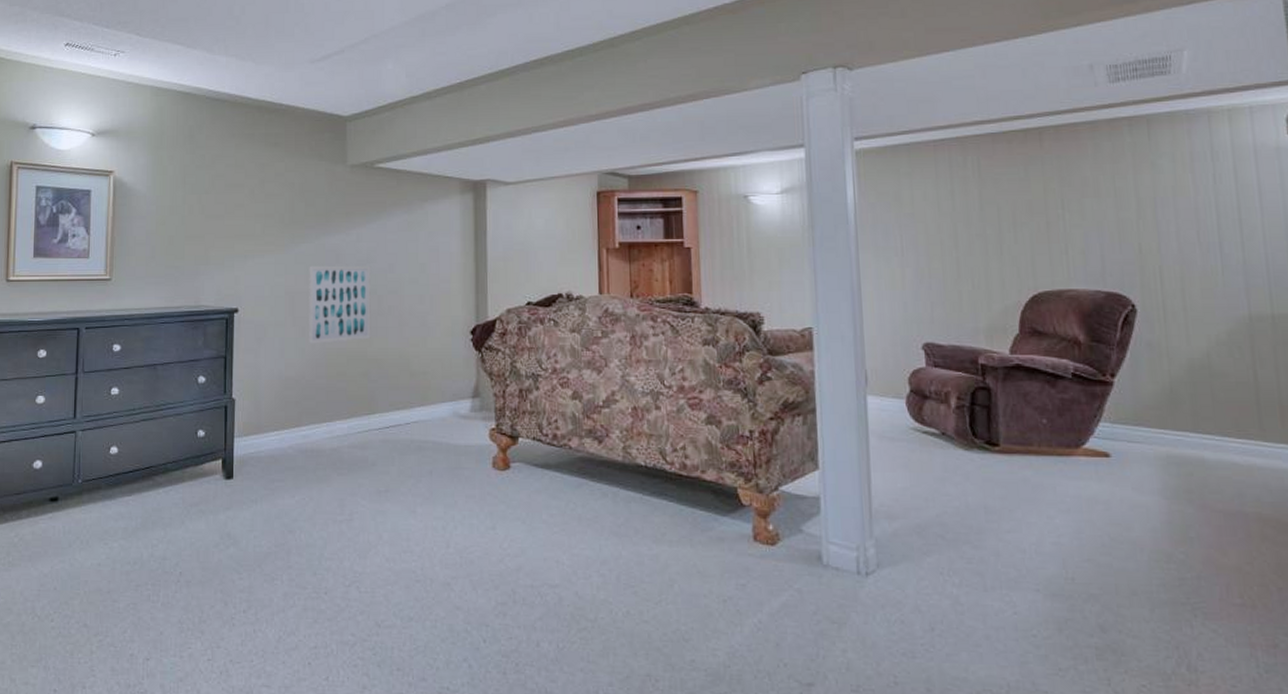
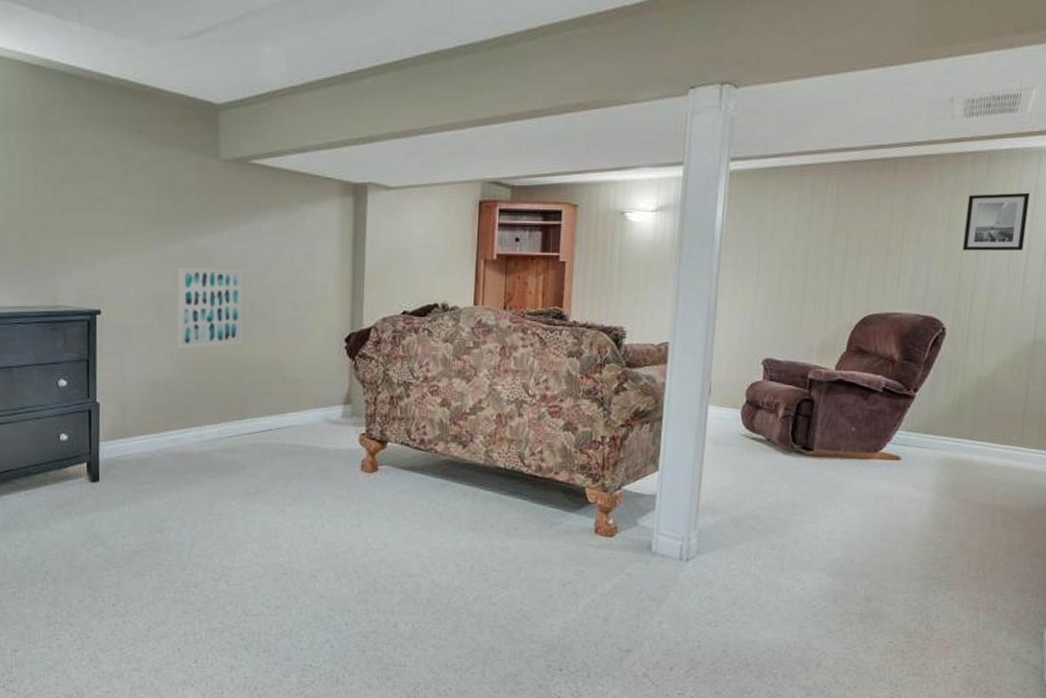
wall art: none [1132,155,1212,220] -> present [962,192,1030,251]

